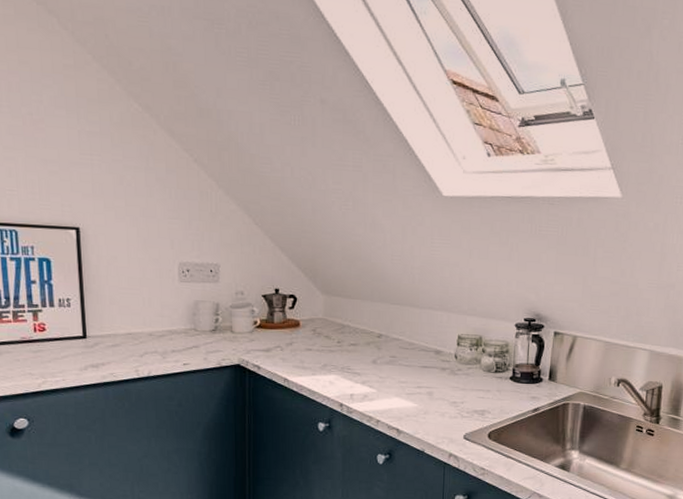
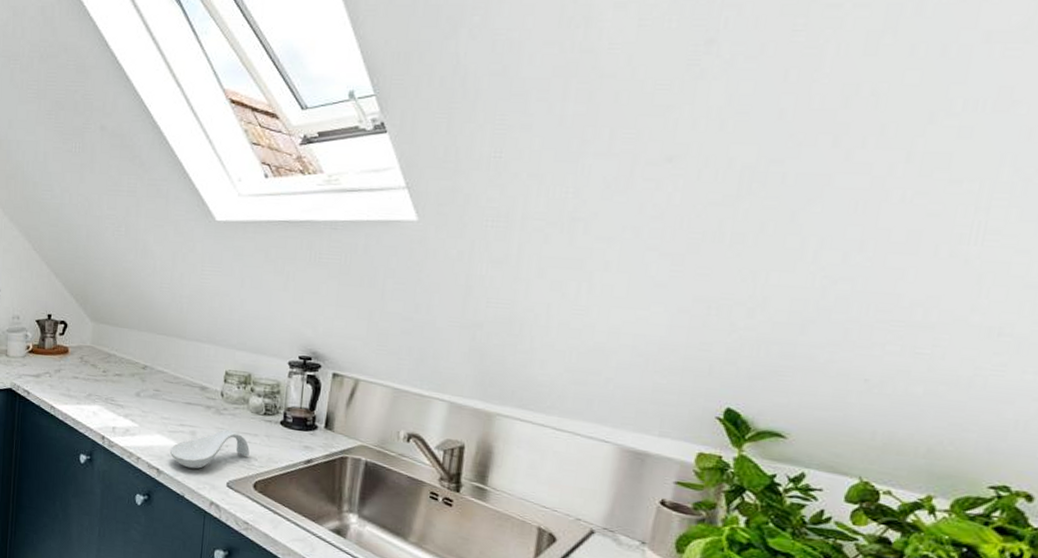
spoon rest: none [408,388,483,426] -> present [169,429,250,469]

